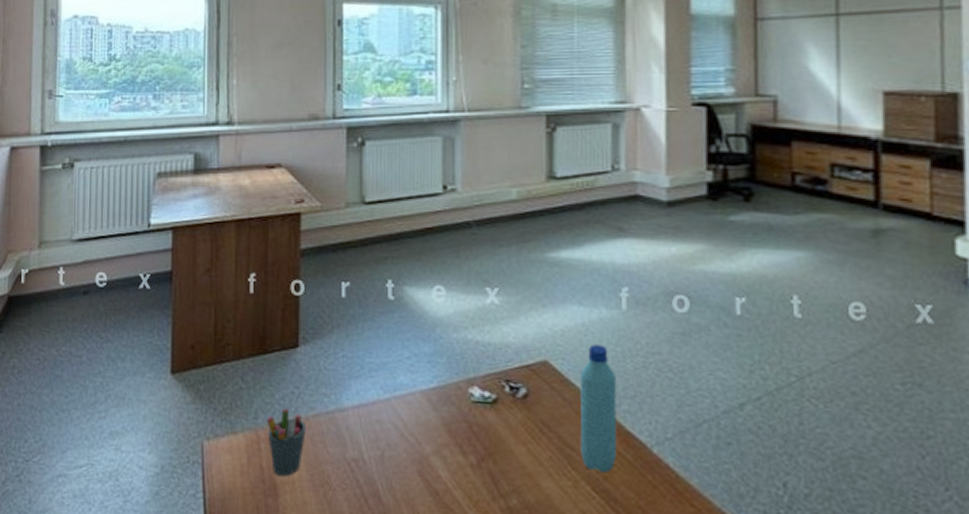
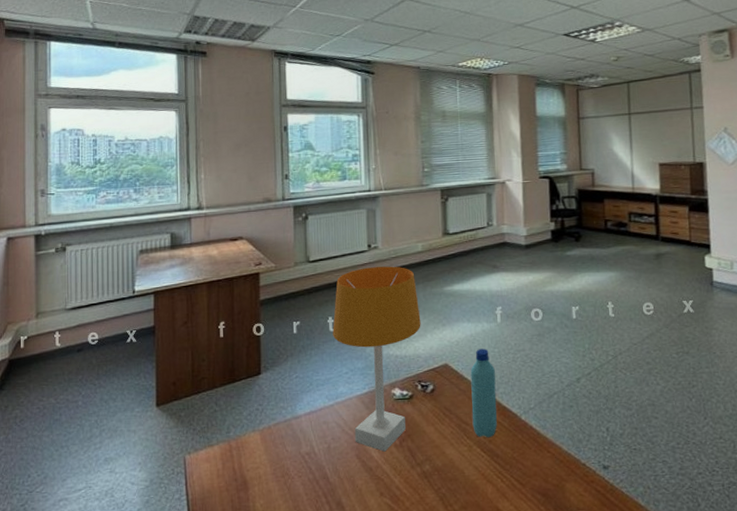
pen holder: present [266,408,306,477] -> none [236,422,269,474]
desk lamp: none [392,217,512,472] -> present [332,266,421,452]

